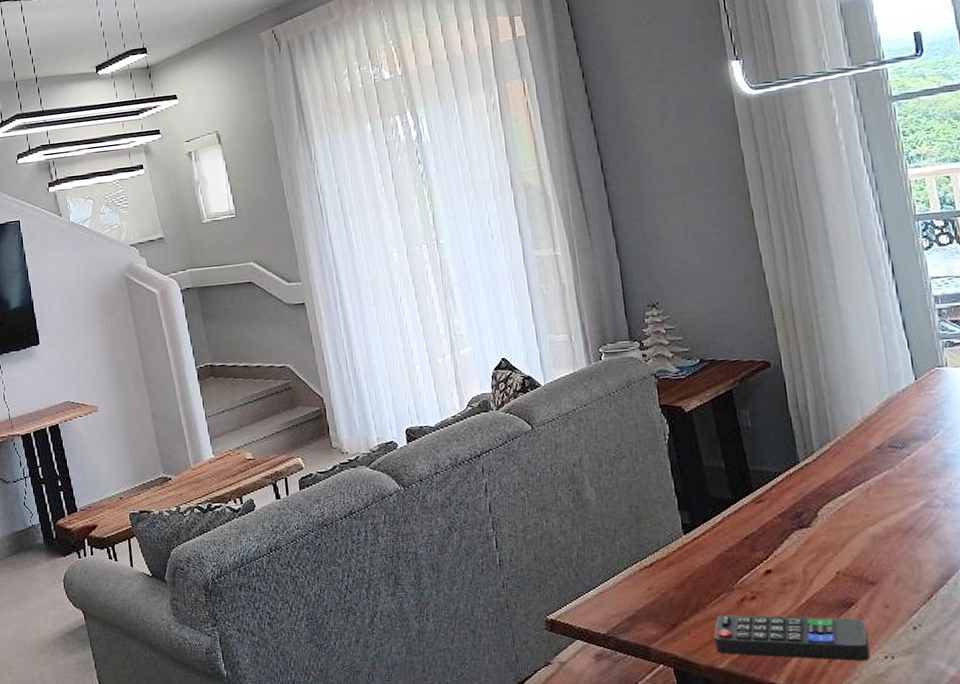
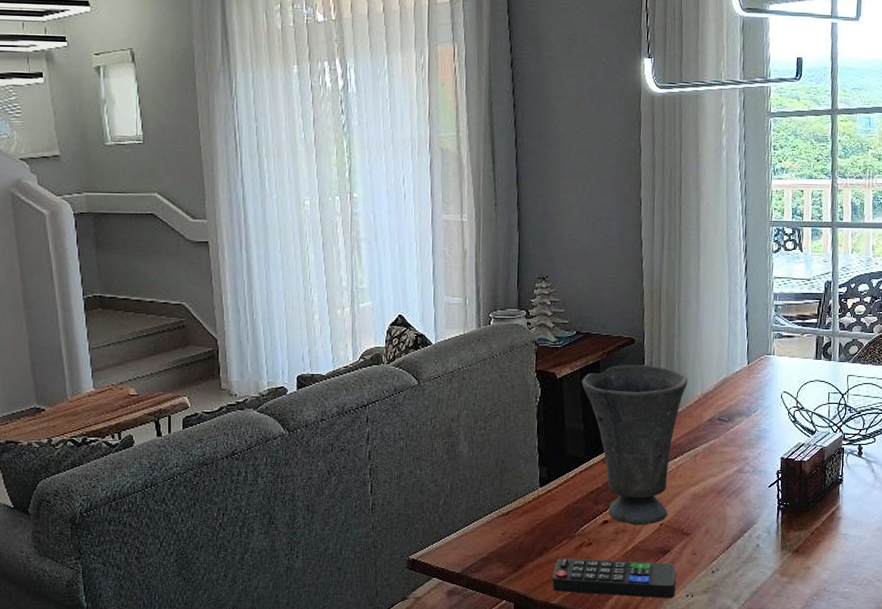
vase: none [714,389,844,575] -> present [581,365,688,526]

